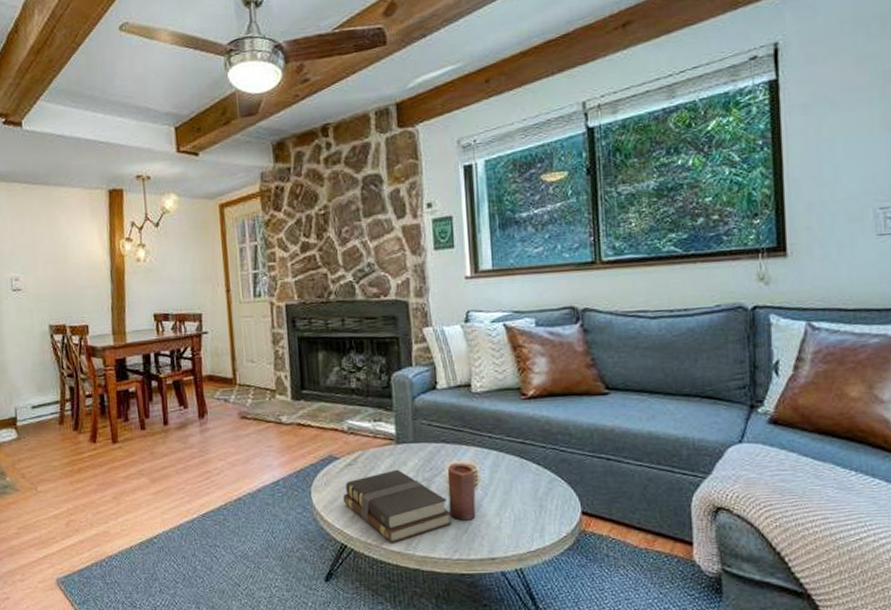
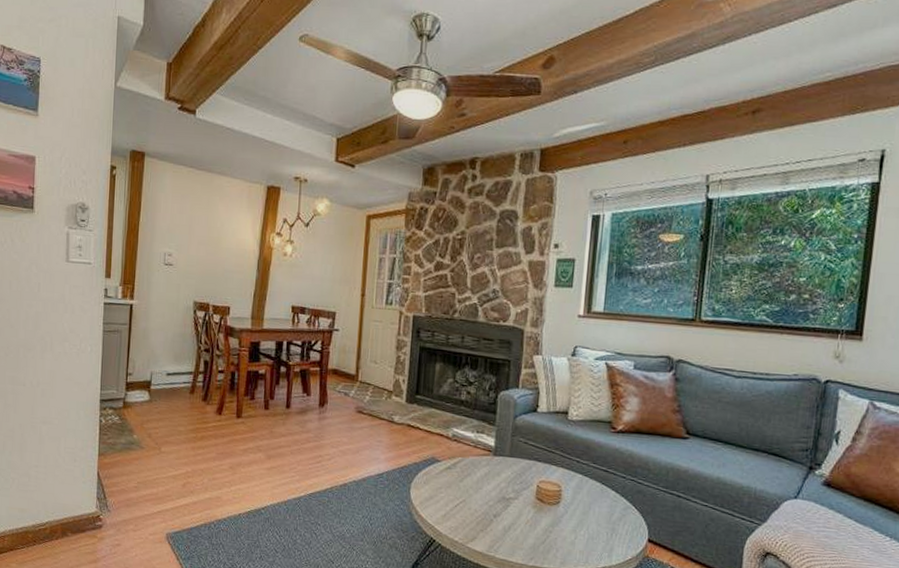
bible: present [342,469,452,544] -> none [438,478,533,544]
candle: present [447,463,476,521] -> none [531,481,560,533]

